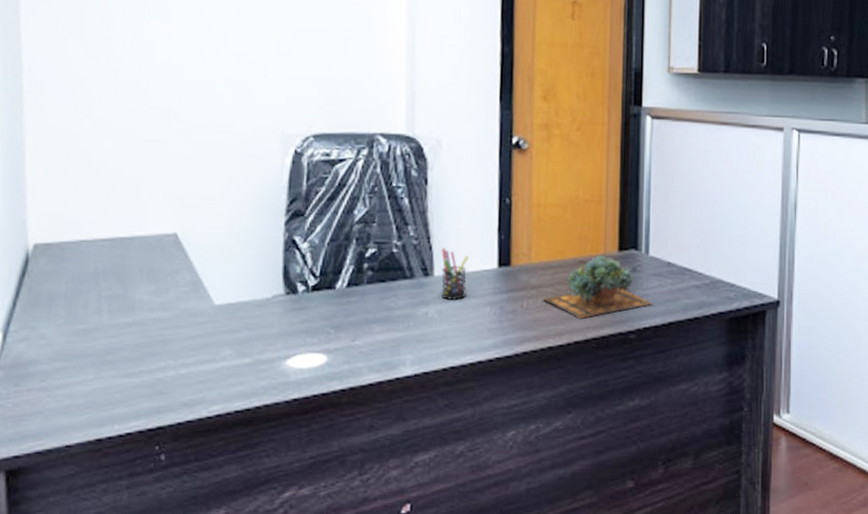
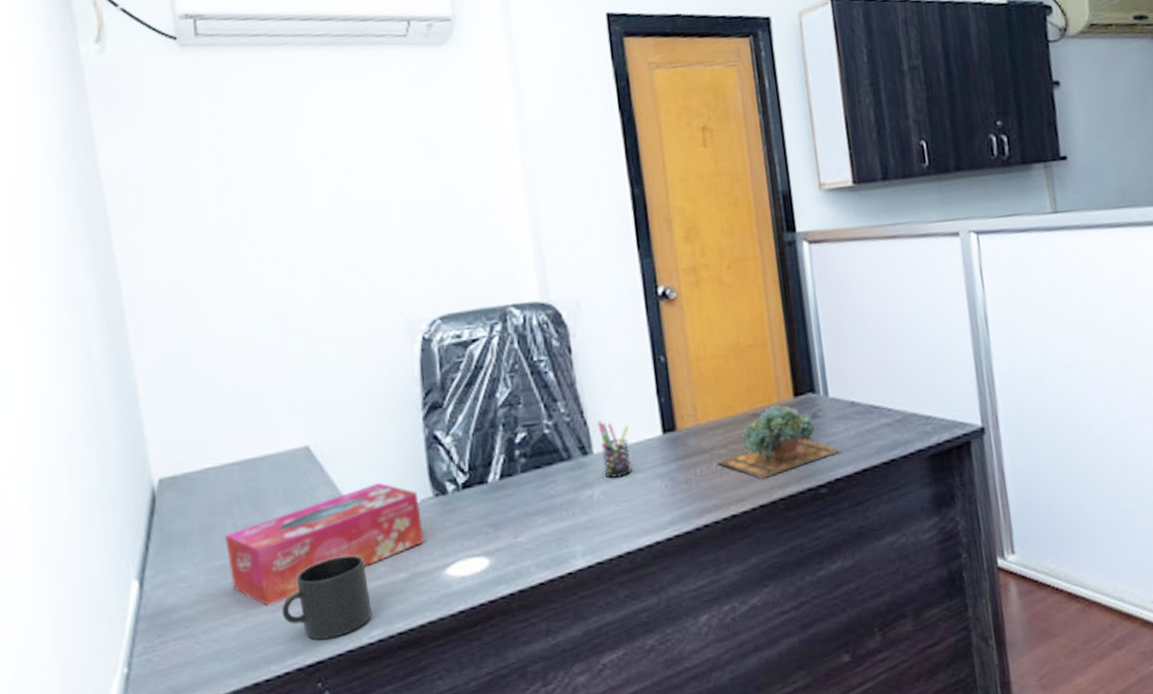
tissue box: none [88,275,271,371] -> present [225,483,425,606]
mug: none [131,336,215,408] -> present [281,555,372,640]

